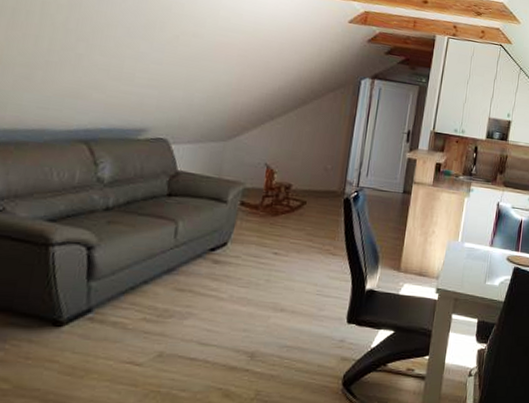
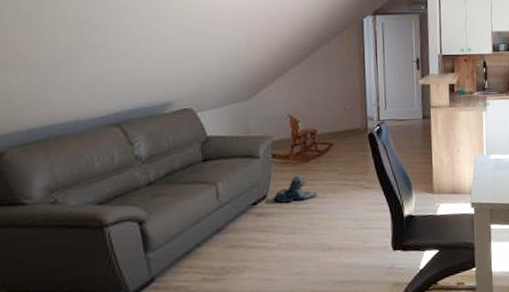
plush toy: none [232,228,281,256] -> present [273,175,318,203]

